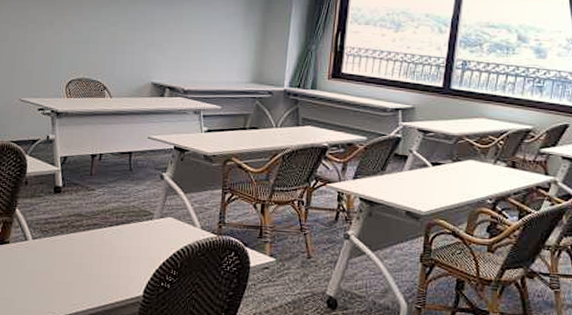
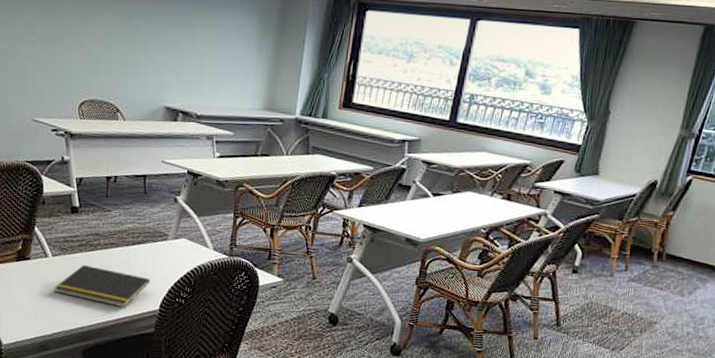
notepad: none [32,247,134,294] -> present [54,264,150,308]

